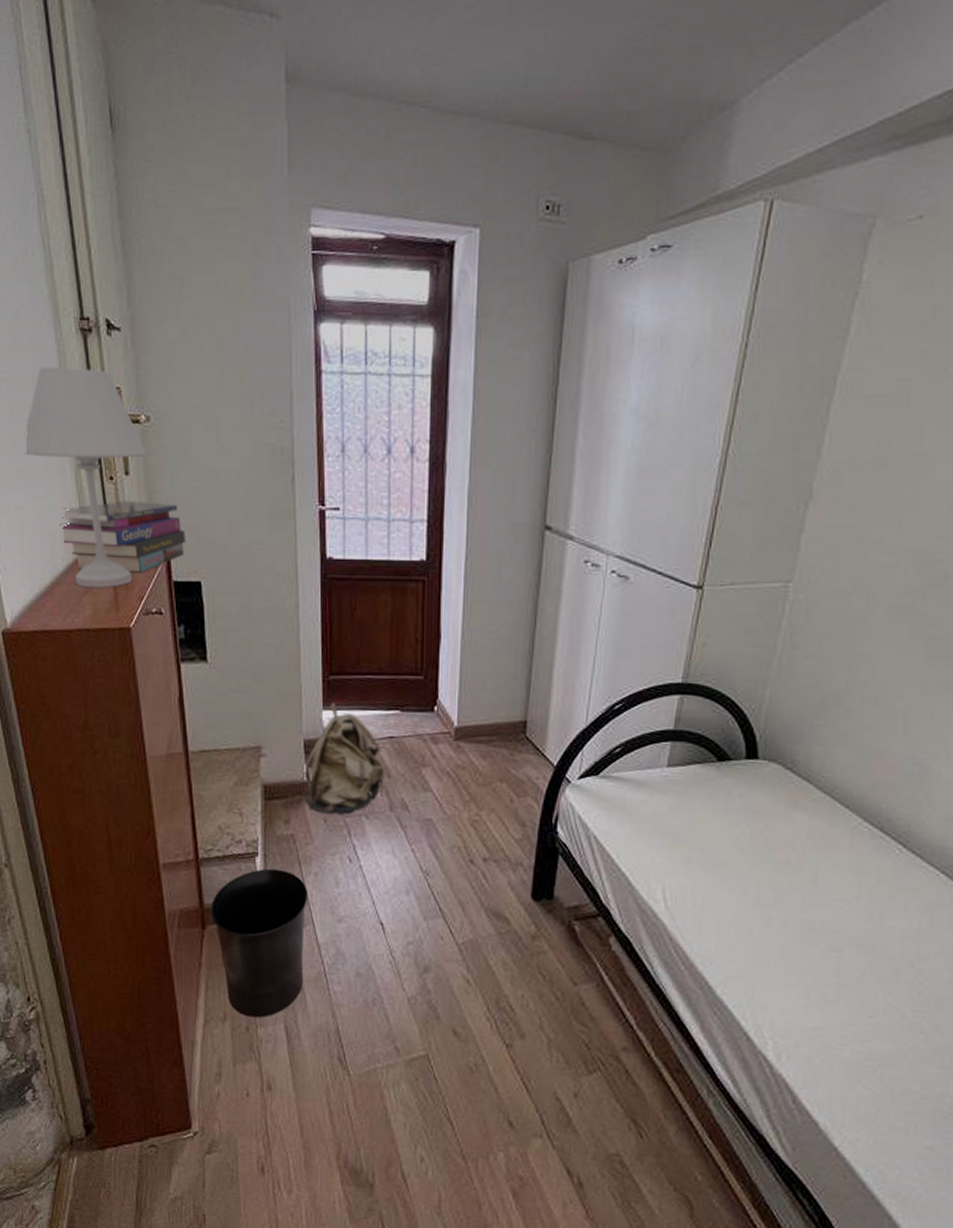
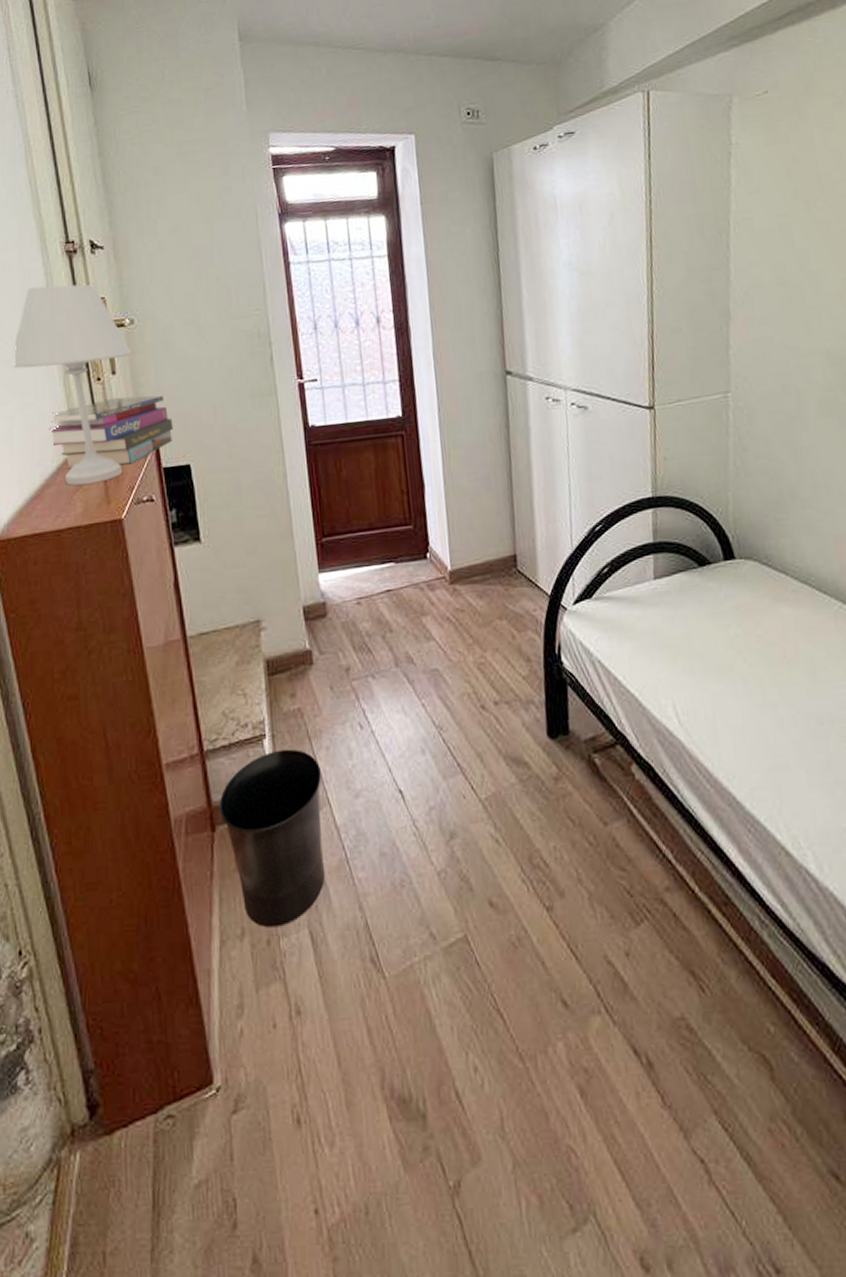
backpack: present [305,702,384,815] -> none [307,564,388,681]

